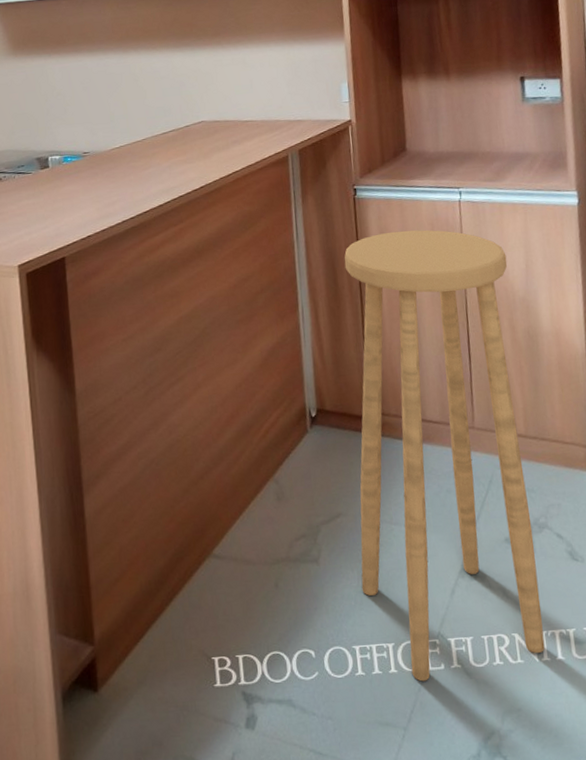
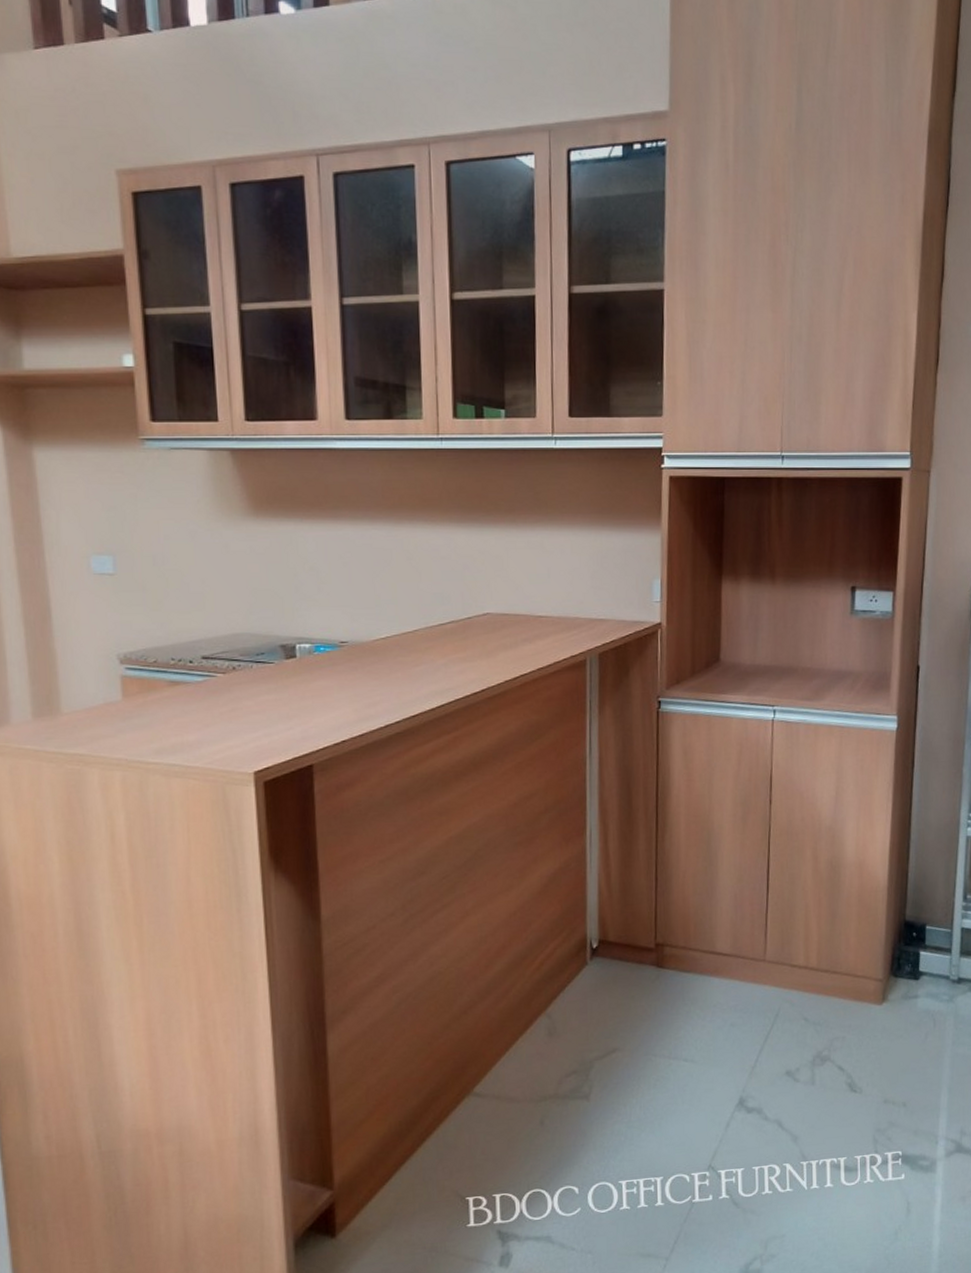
stool: present [344,229,545,682] -> none [633,749,817,1213]

